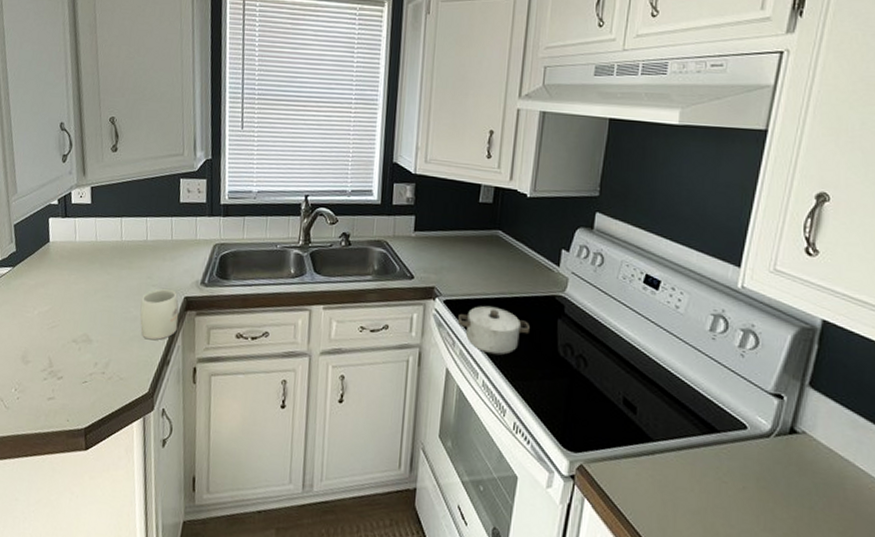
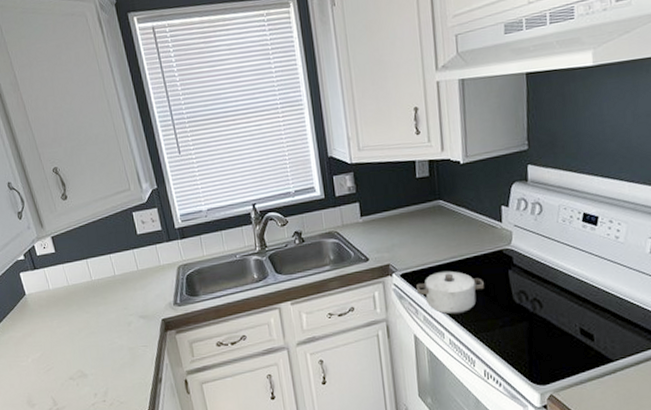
mug: present [139,289,179,341] -> none [122,315,162,364]

